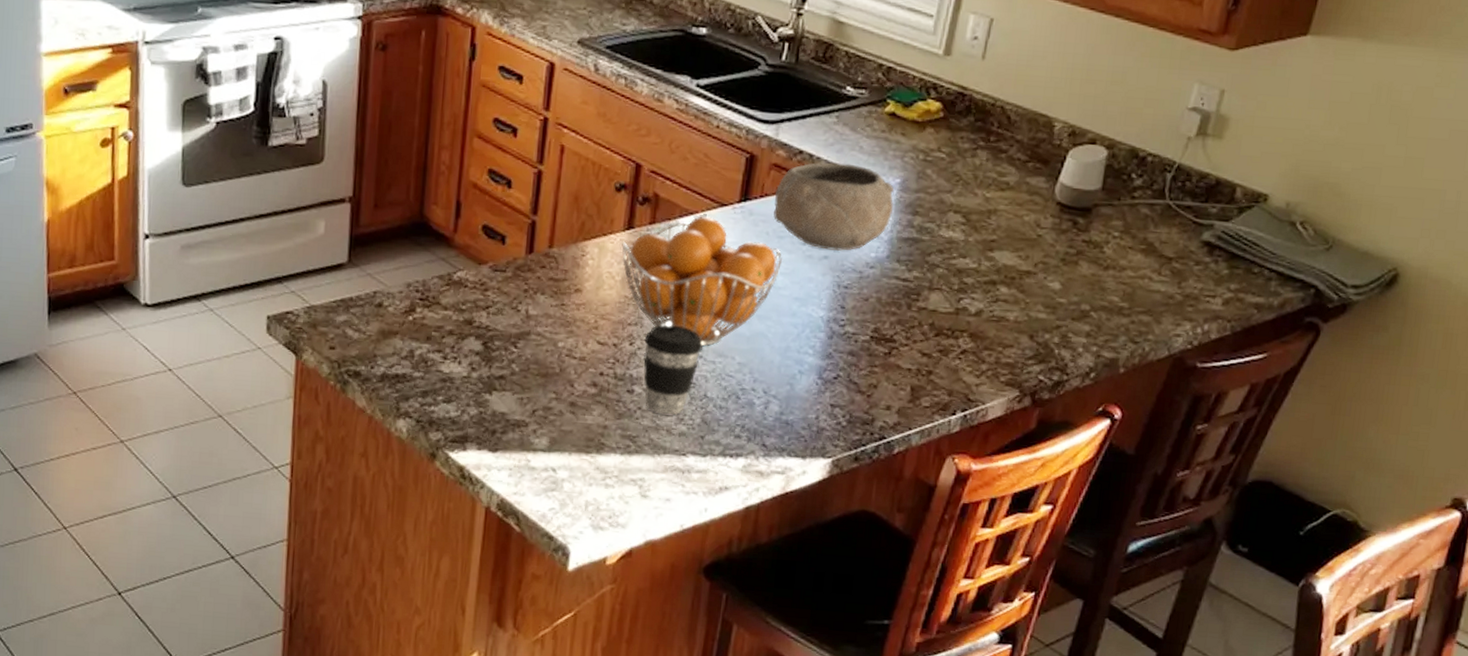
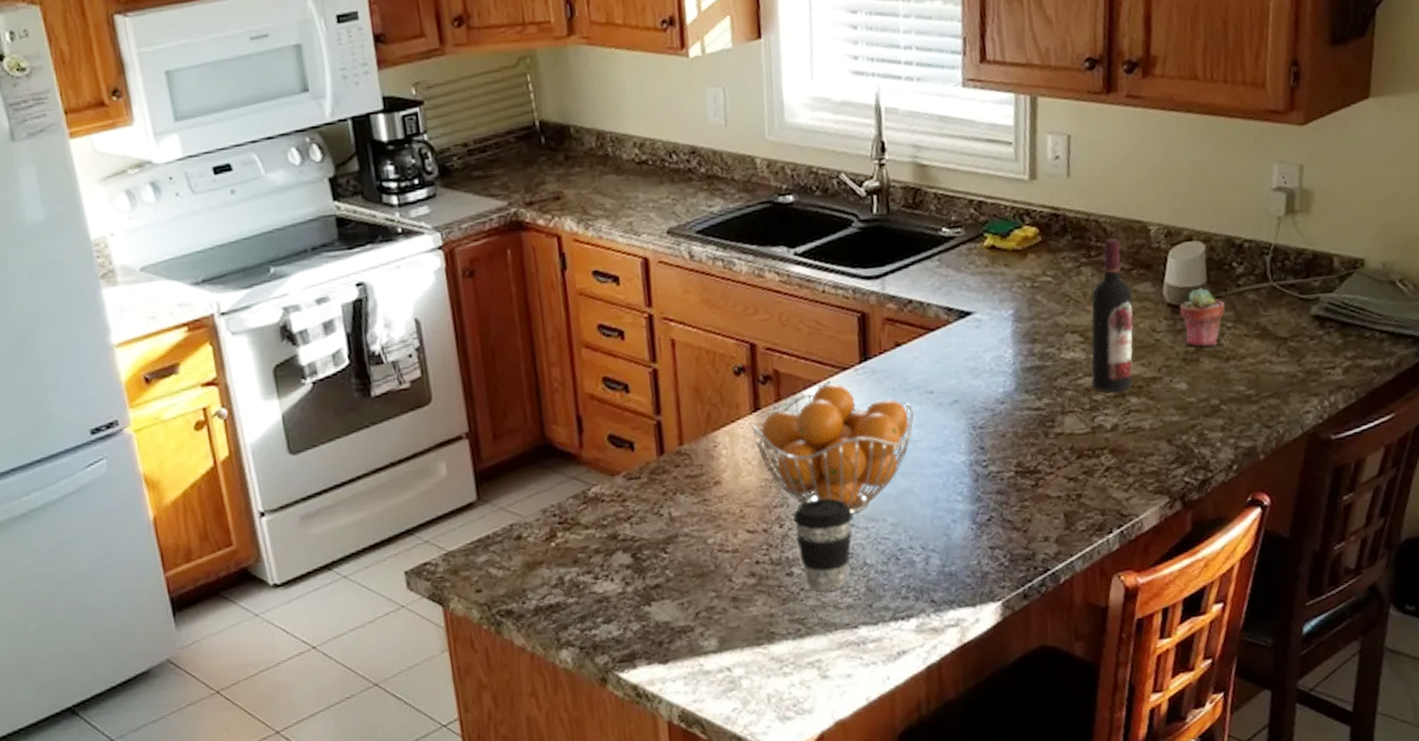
bowl: present [774,162,894,251] -> none [892,304,1012,394]
wine bottle: none [964,127,1025,278] -> present [1091,237,1134,392]
potted succulent: none [1067,192,1116,252] -> present [1179,287,1226,347]

